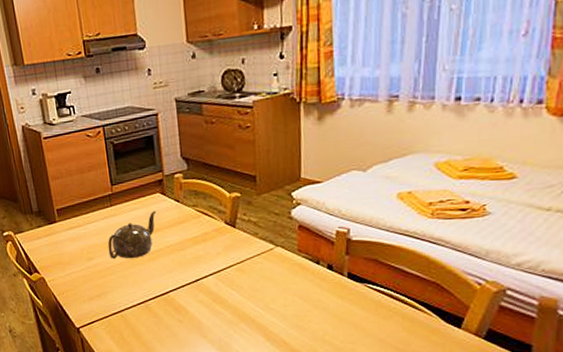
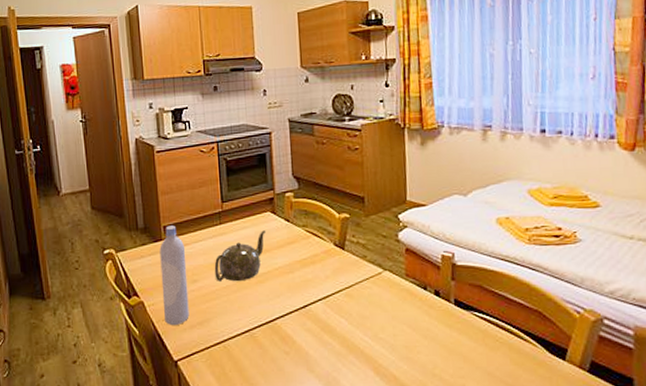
bottle: none [55,208,87,298] -> present [160,225,189,325]

